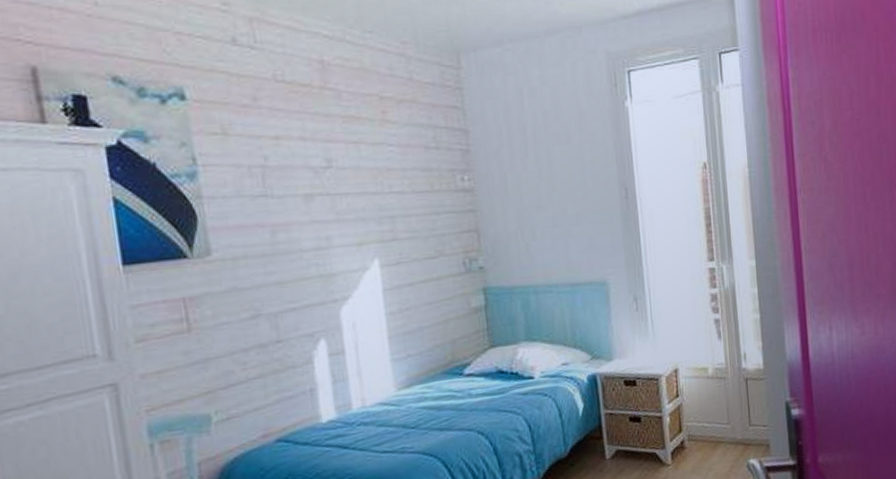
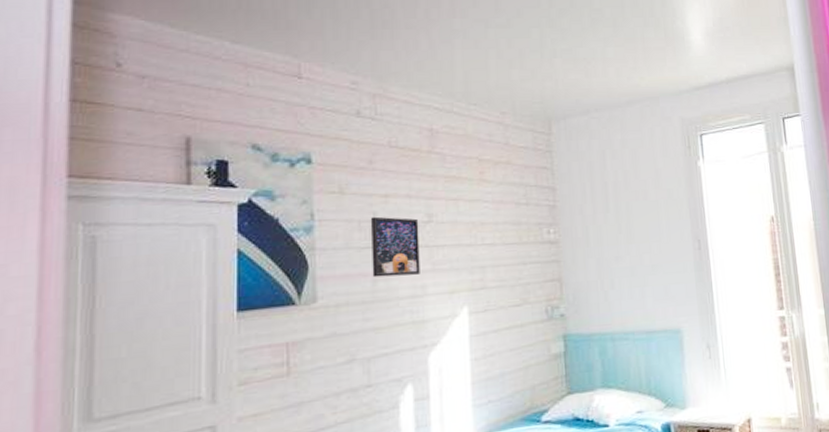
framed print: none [261,161,323,228] -> present [370,216,420,278]

